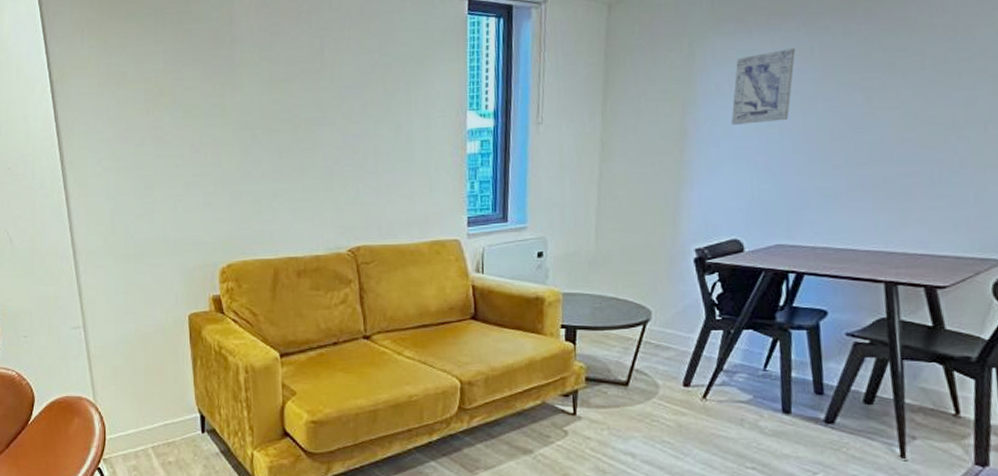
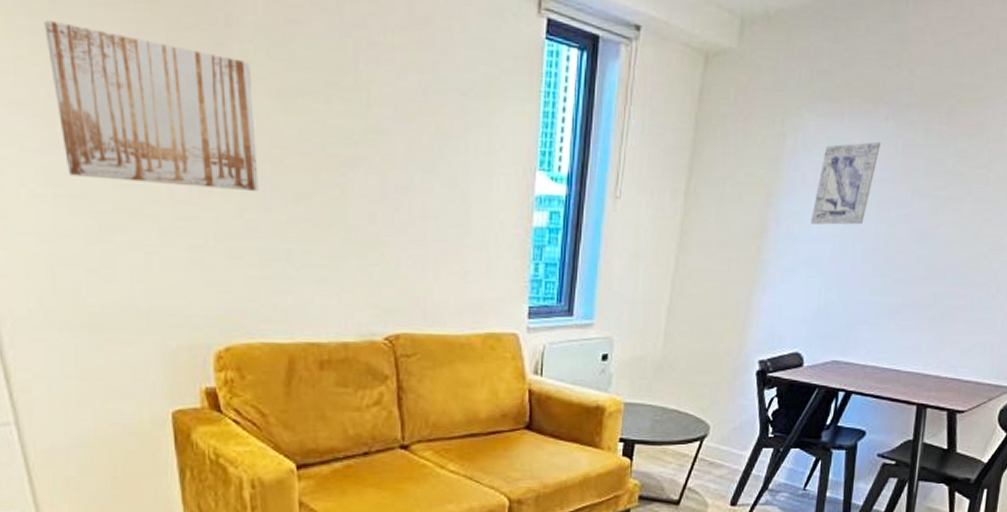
wall art: none [117,58,253,154] -> present [44,20,259,191]

